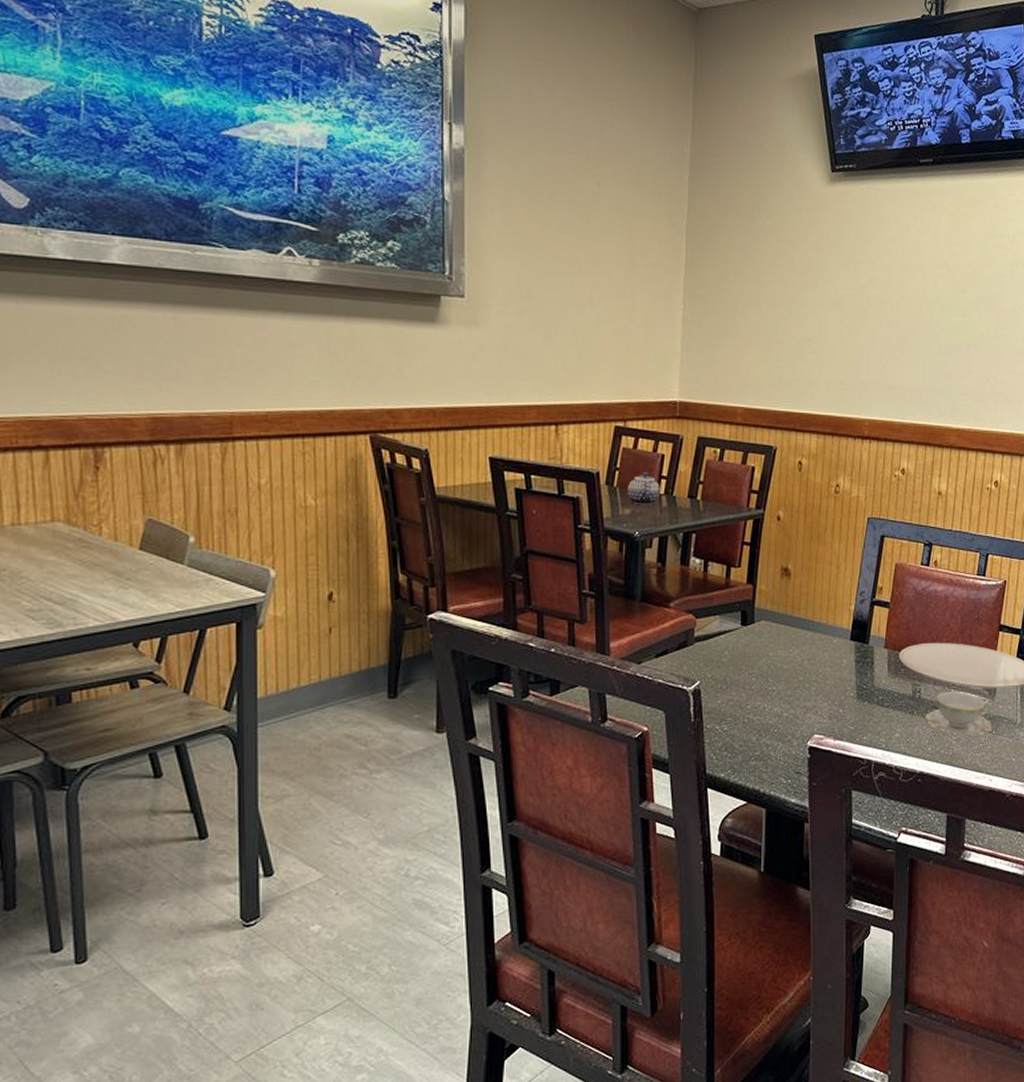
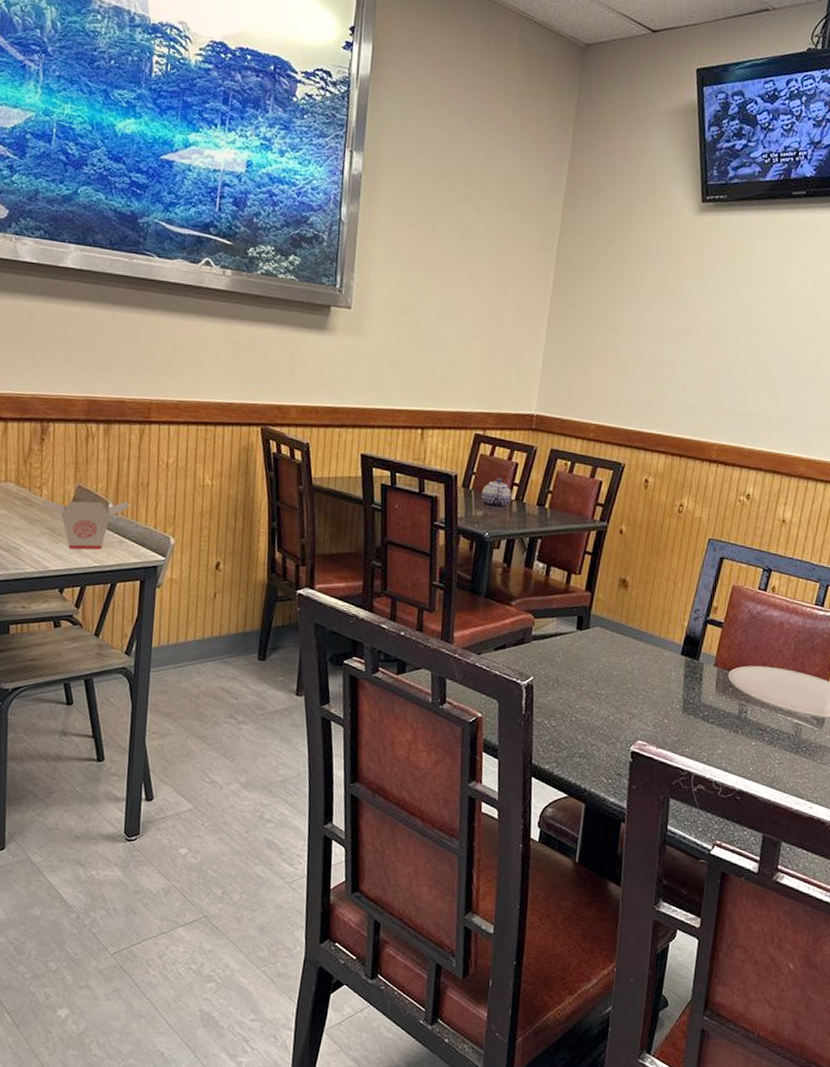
takeout container: none [104,532,214,594] -> present [43,499,129,550]
teacup: present [925,692,992,736] -> none [749,715,818,762]

